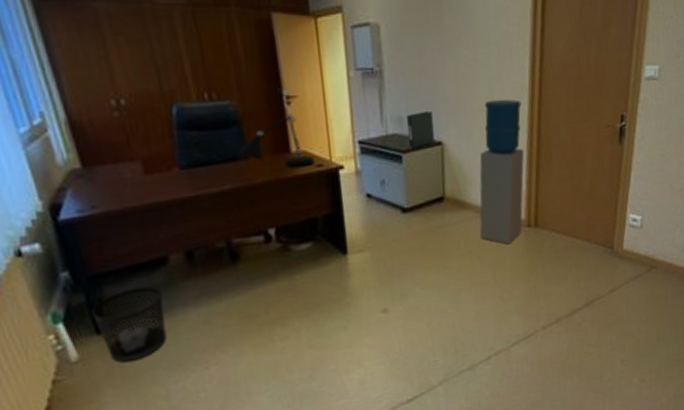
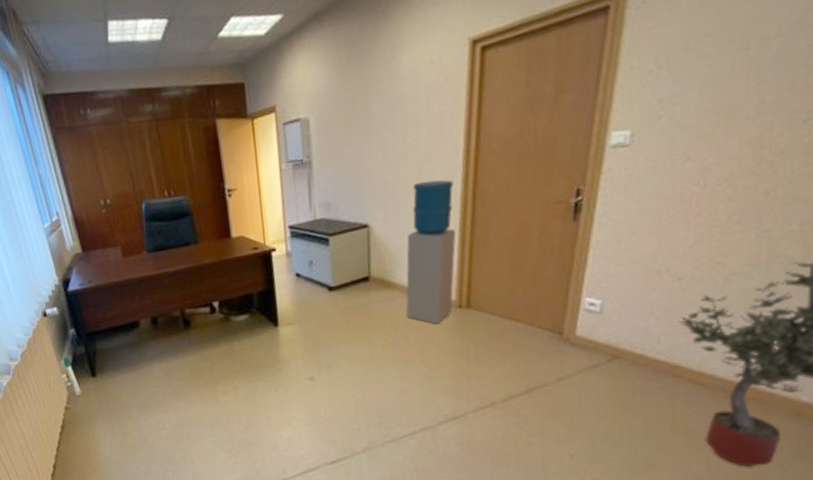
waste bin: present [92,286,167,363] -> none [89,343,138,400]
desk lamp: present [239,114,316,168] -> none [190,204,252,251]
binder: present [407,110,435,148] -> none [334,195,361,232]

